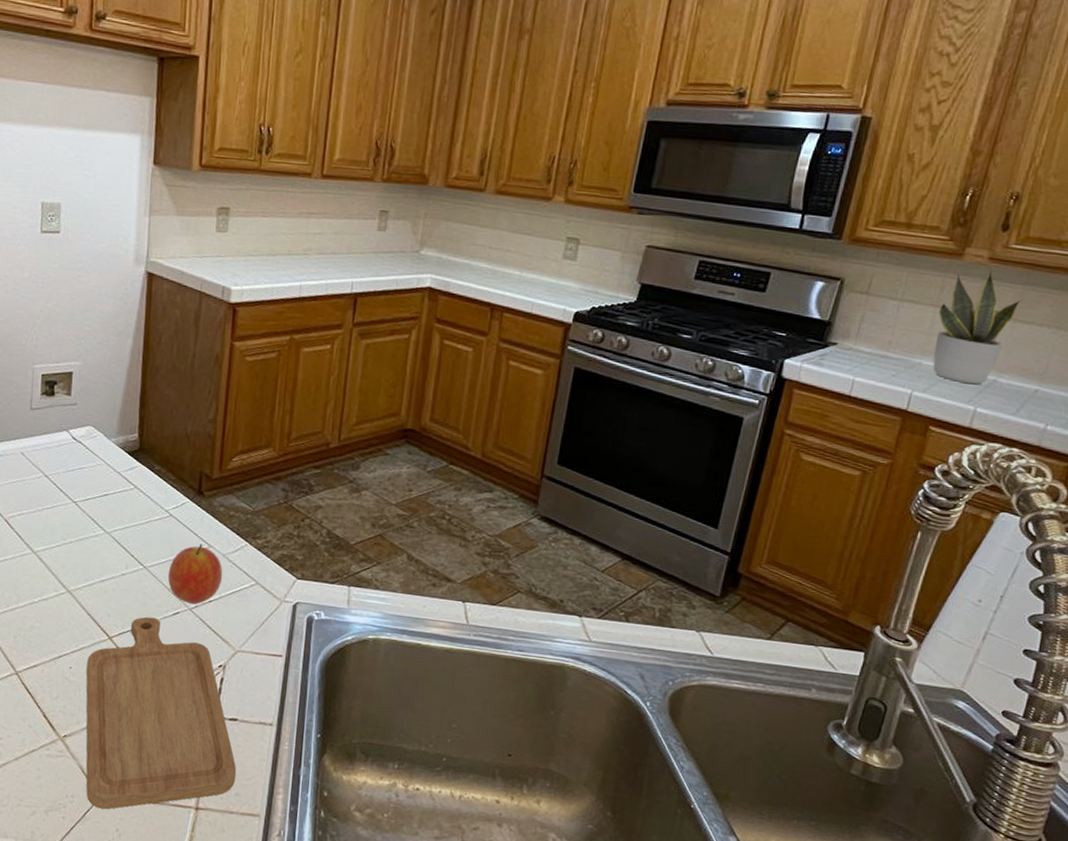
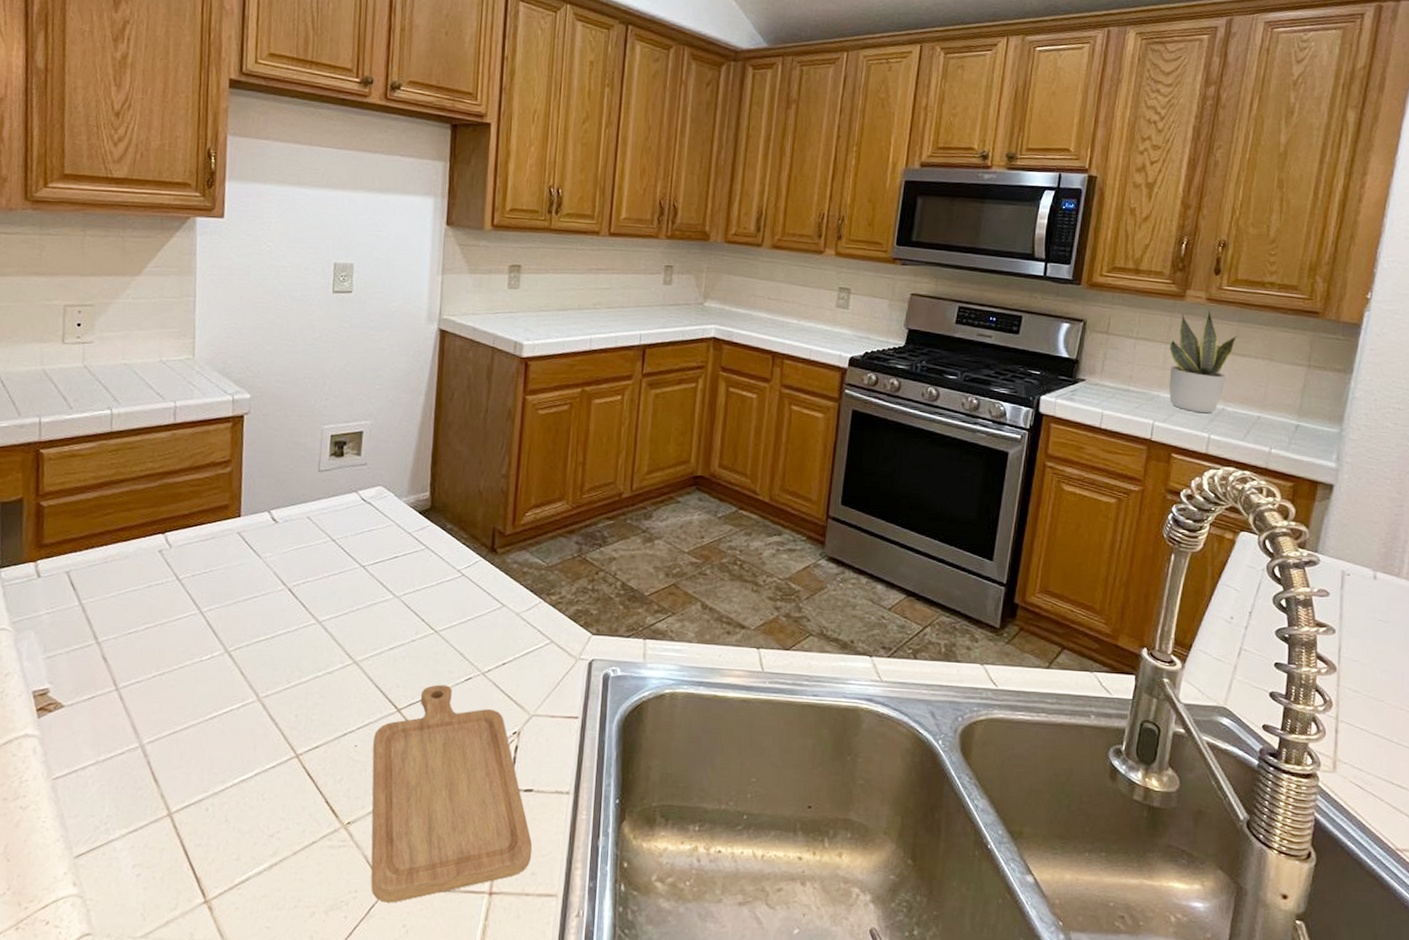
fruit: present [167,544,223,604] -> none [459,603,517,668]

